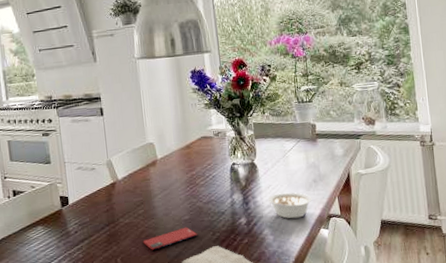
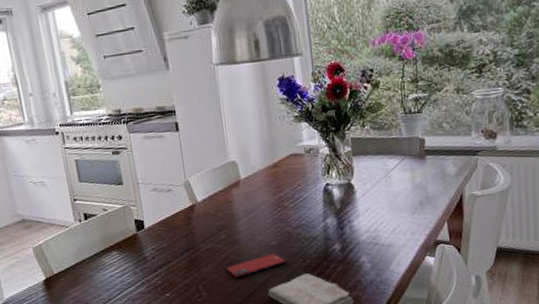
legume: present [268,192,312,219] -> none [366,216,417,245]

